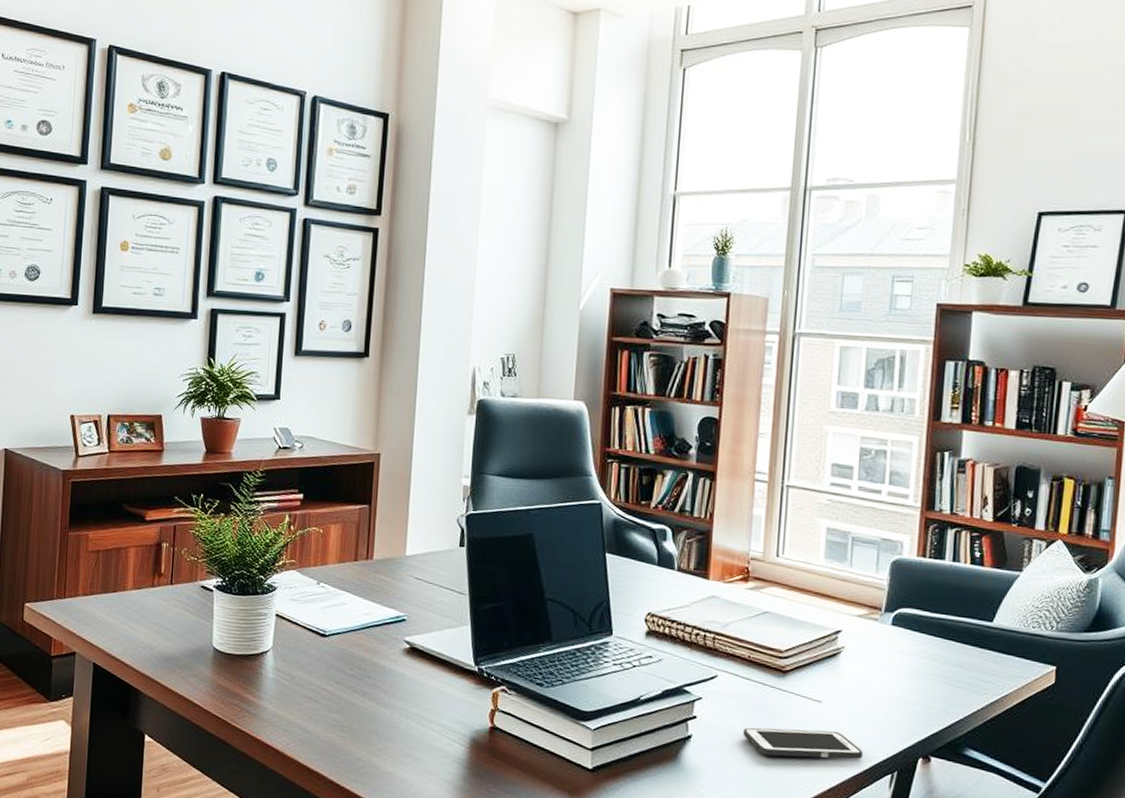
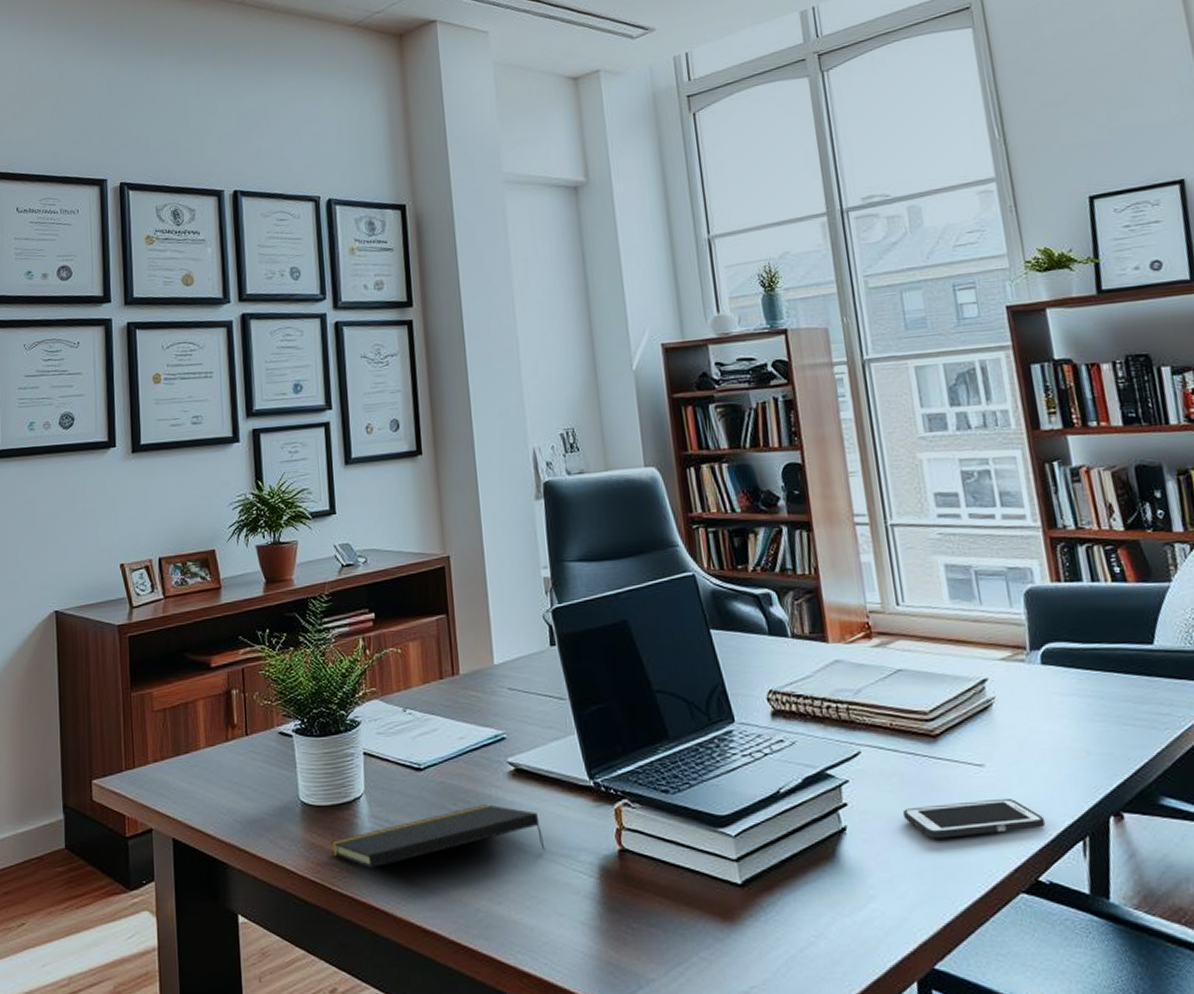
notepad: none [235,673,426,719] -> present [330,804,545,868]

